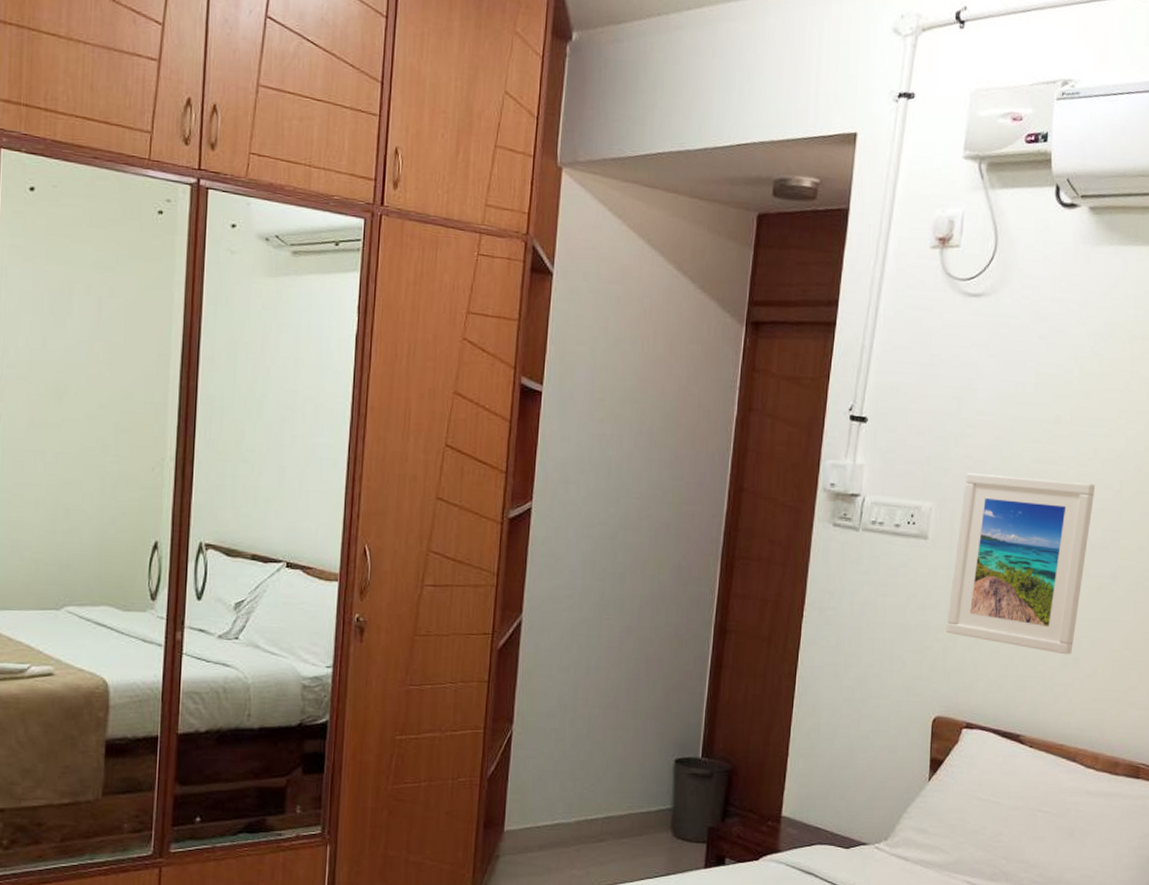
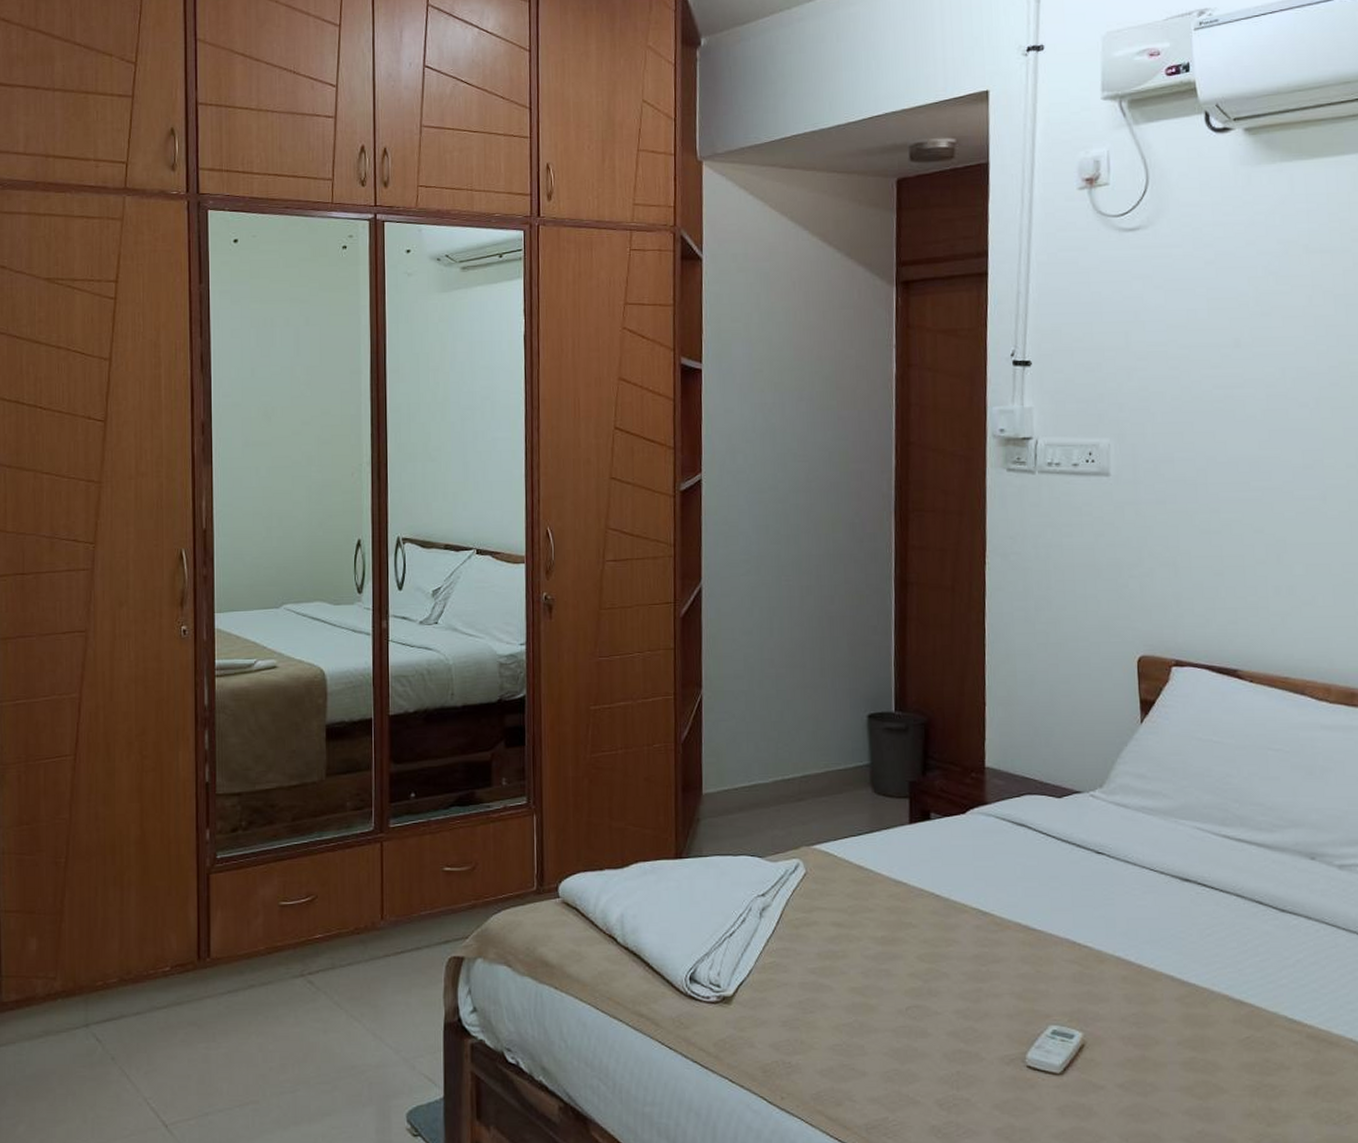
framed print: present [946,473,1095,655] -> none [1140,403,1289,583]

